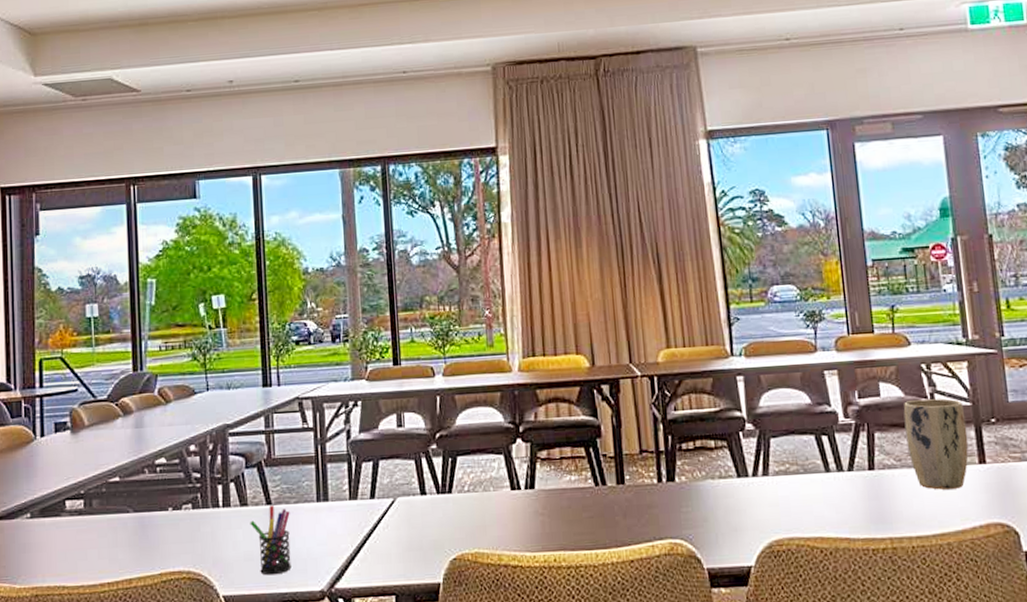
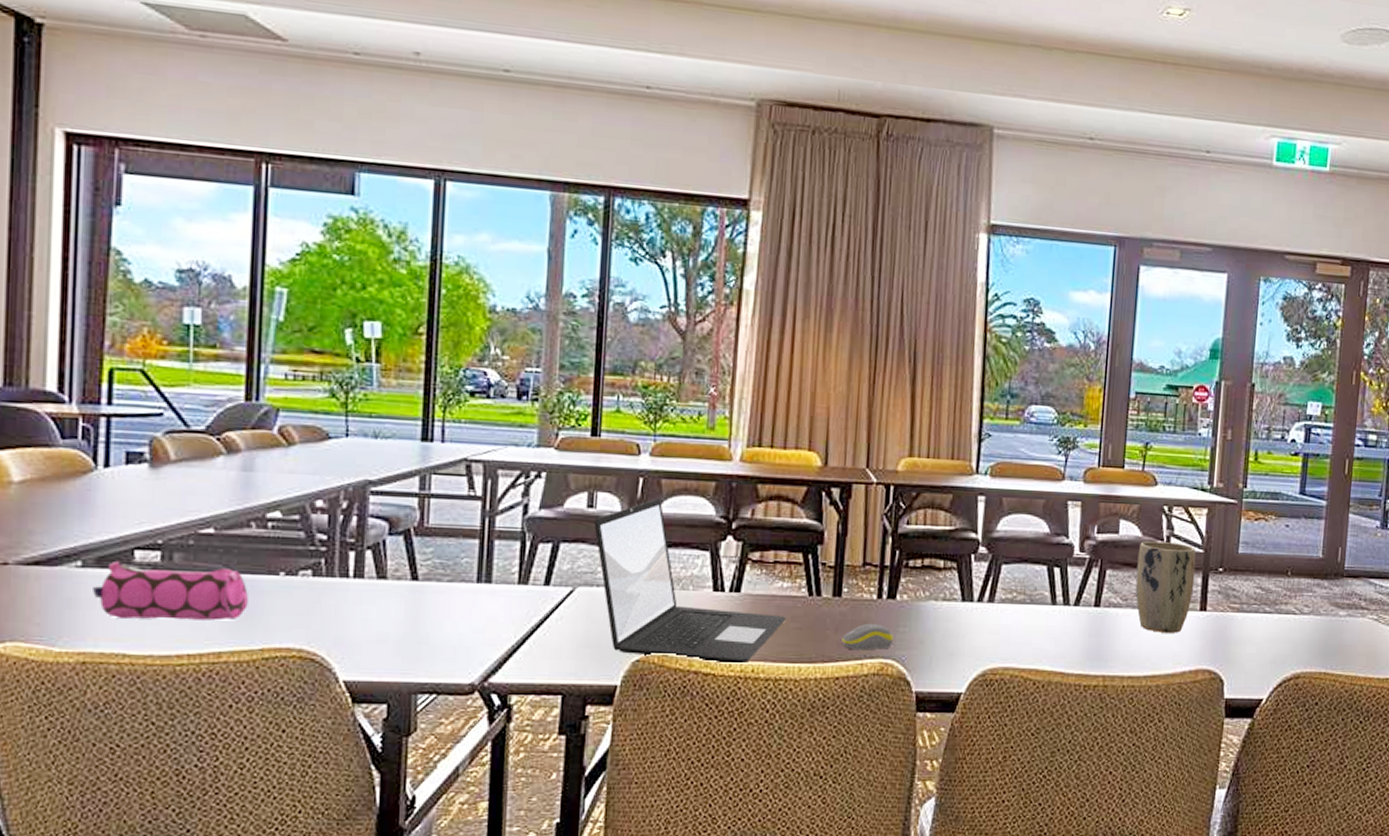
pencil case: none [39,509,148,557] -> present [93,560,248,621]
pen holder: present [250,505,291,575] -> none [387,582,441,662]
laptop: none [404,412,578,554] -> present [594,498,786,663]
computer mouse: none [631,506,679,533] -> present [842,623,894,651]

